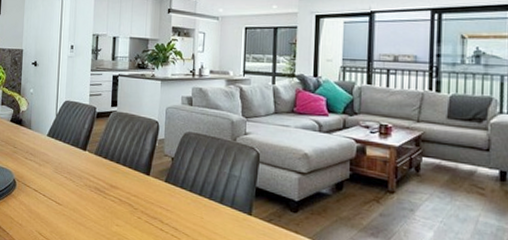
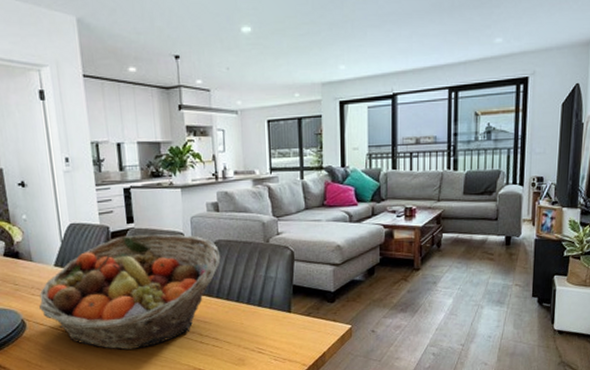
fruit basket: none [29,117,189,225] -> present [39,234,221,350]

